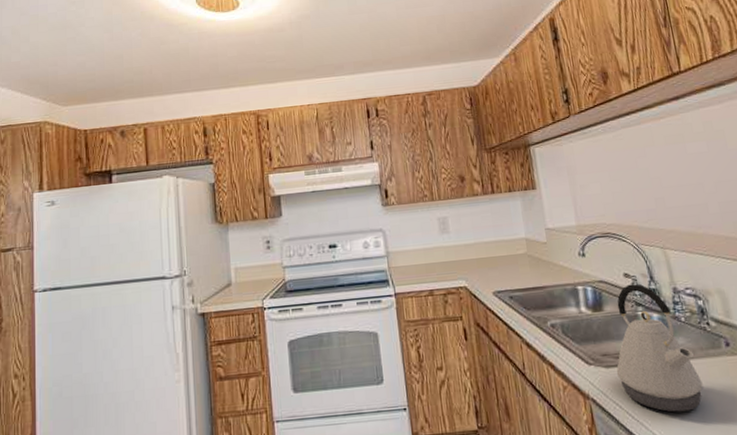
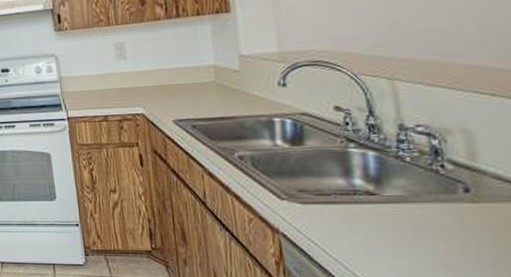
kettle: present [616,283,703,412] -> none [314,118,426,256]

